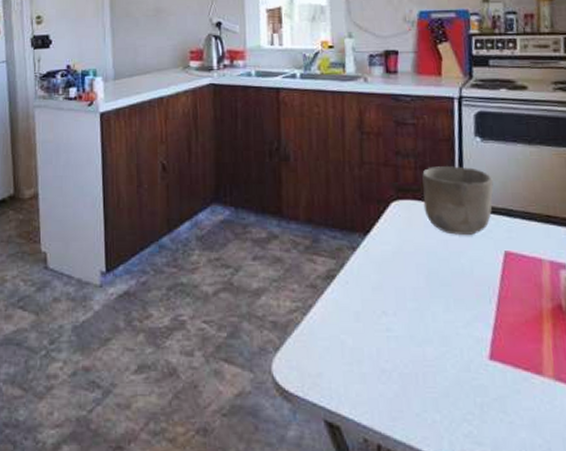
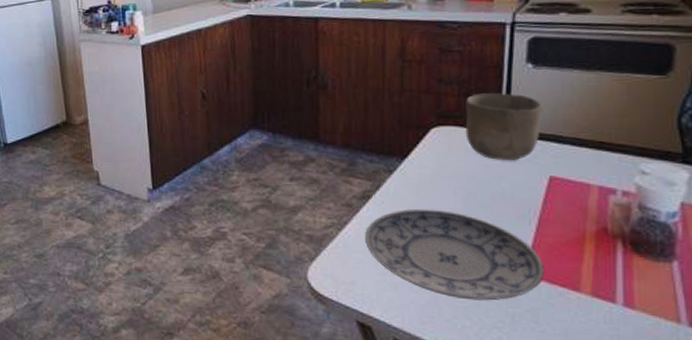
plate: none [331,288,509,390] -> present [365,208,545,301]

